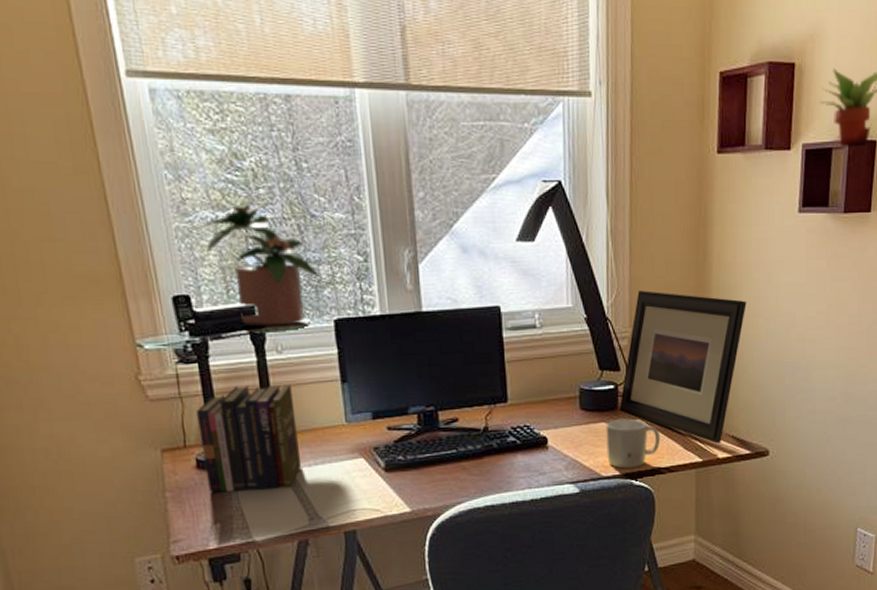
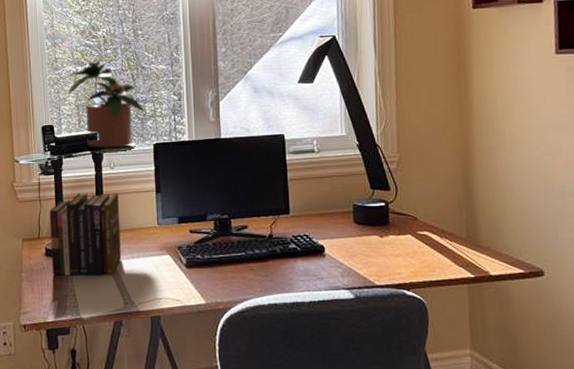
mug: present [606,418,661,469] -> none [378,233,431,279]
picture frame: present [619,290,747,444] -> none [390,122,510,261]

